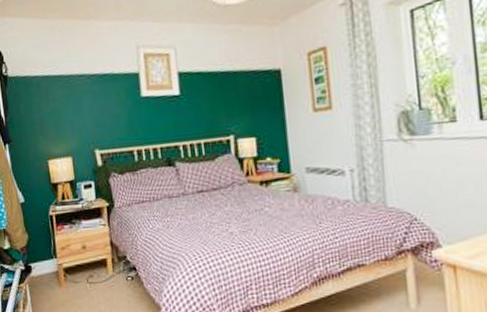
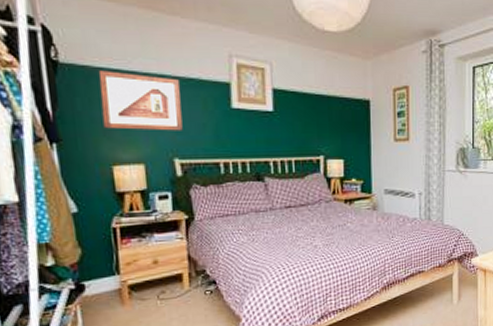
picture frame: none [35,76,101,128] -> present [98,71,183,131]

